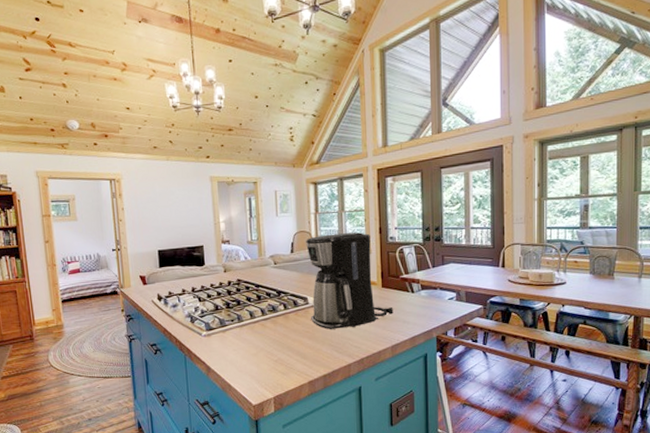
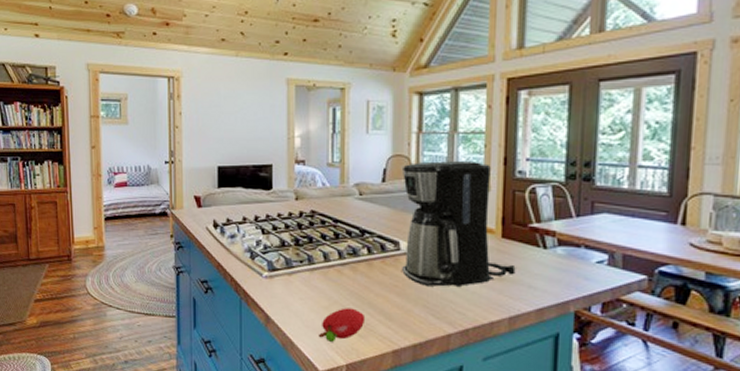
fruit: none [251,353,286,381] -> present [319,308,366,342]

